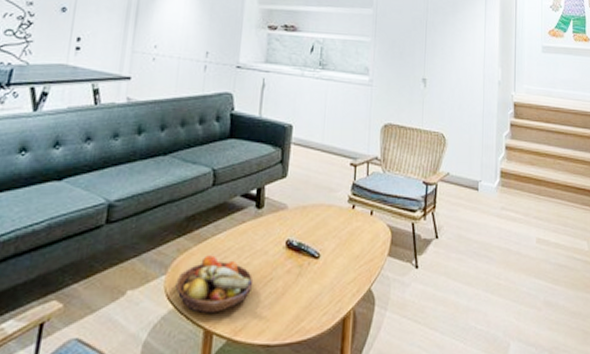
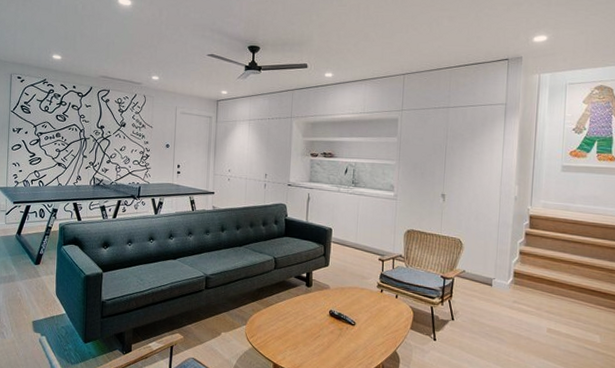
fruit bowl: present [175,255,254,314] -> none [253,315,306,354]

